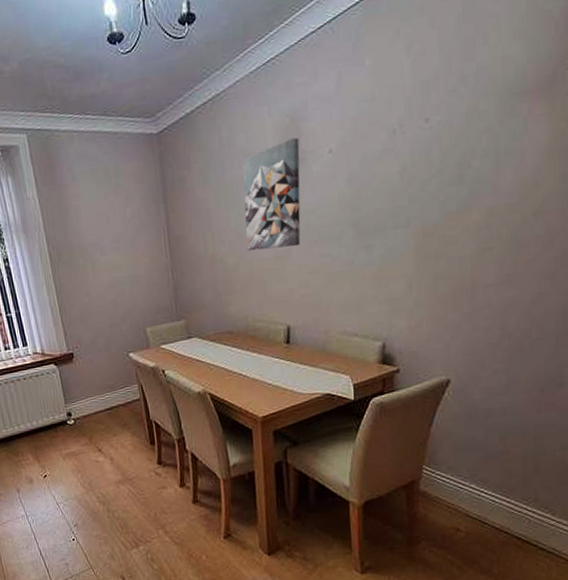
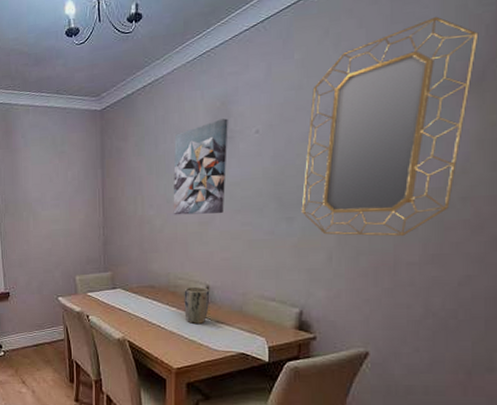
plant pot: none [264,328,291,368] -> present [184,286,210,324]
home mirror: none [379,13,549,261] -> present [301,16,479,236]

